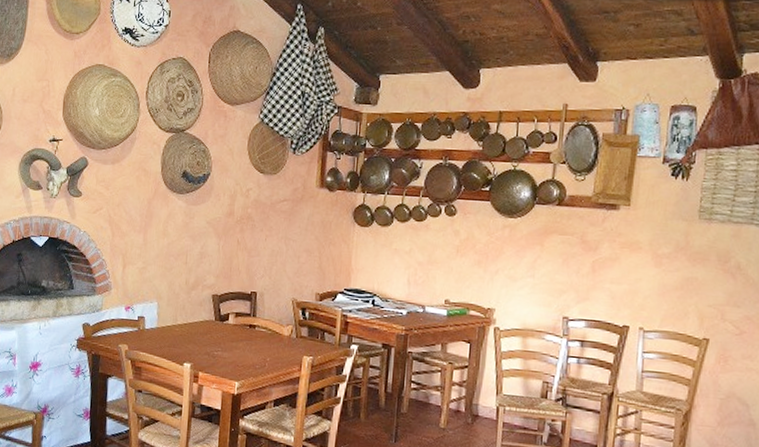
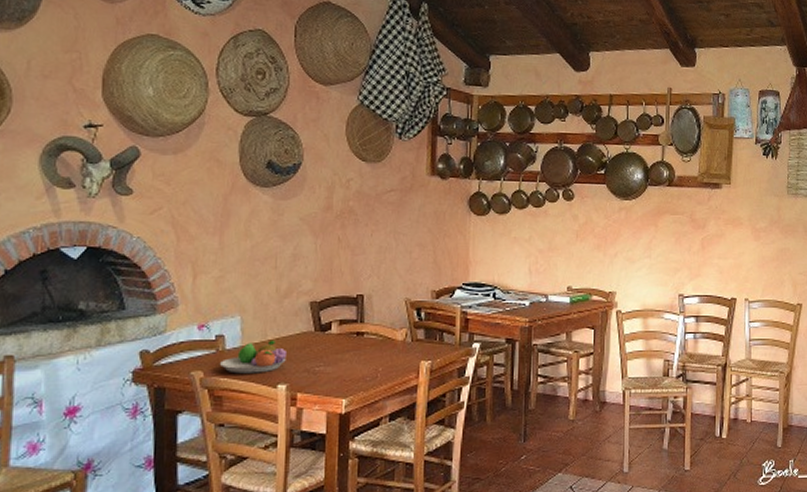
fruit bowl: none [140,324,192,352] -> present [219,339,286,374]

